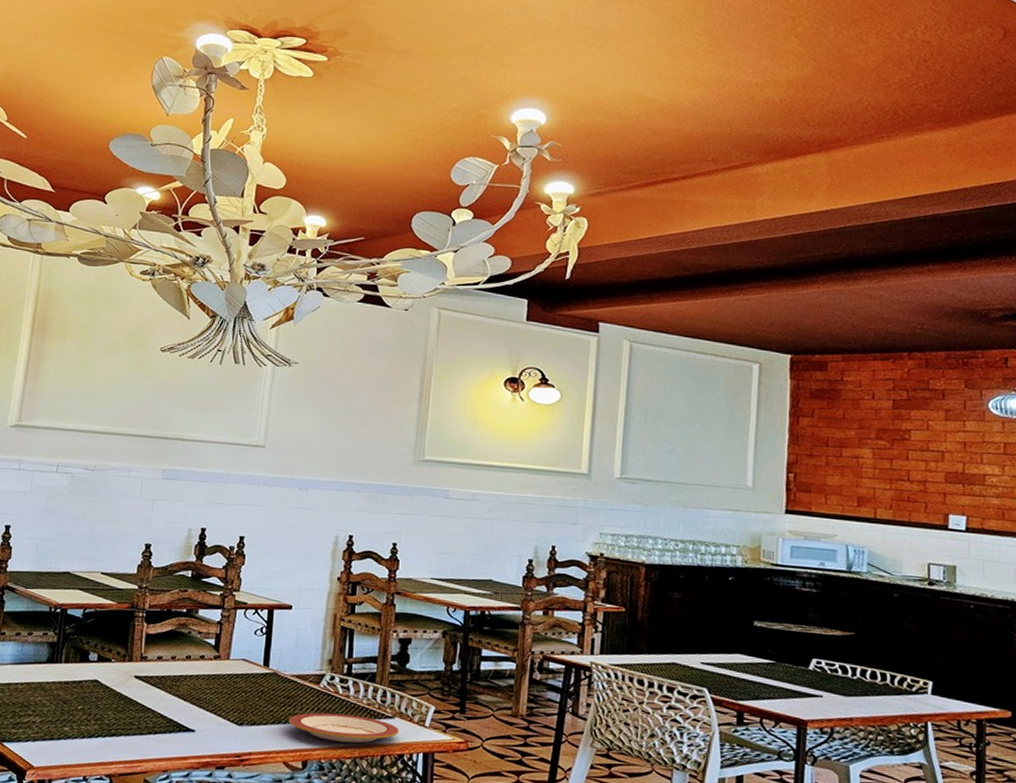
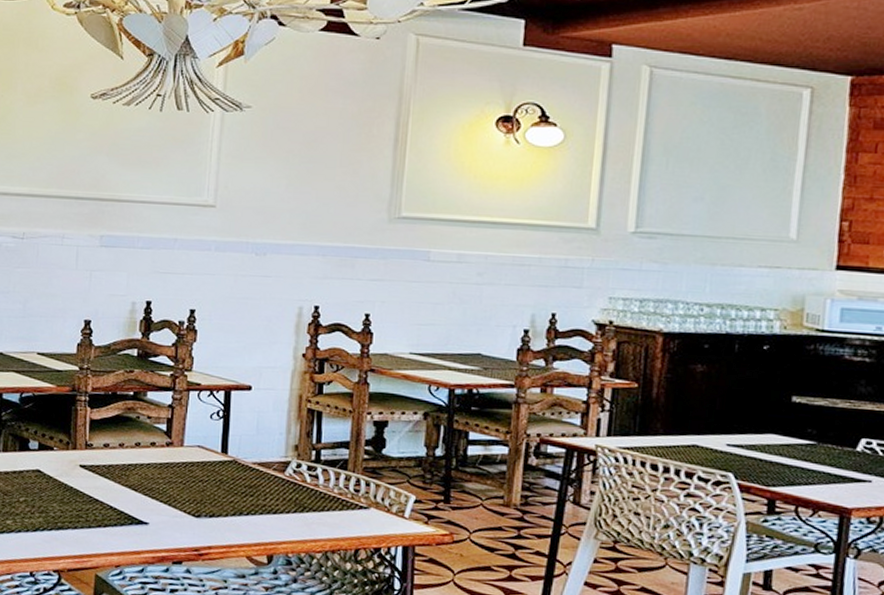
plate: present [288,712,399,743] -> none [250,503,375,536]

